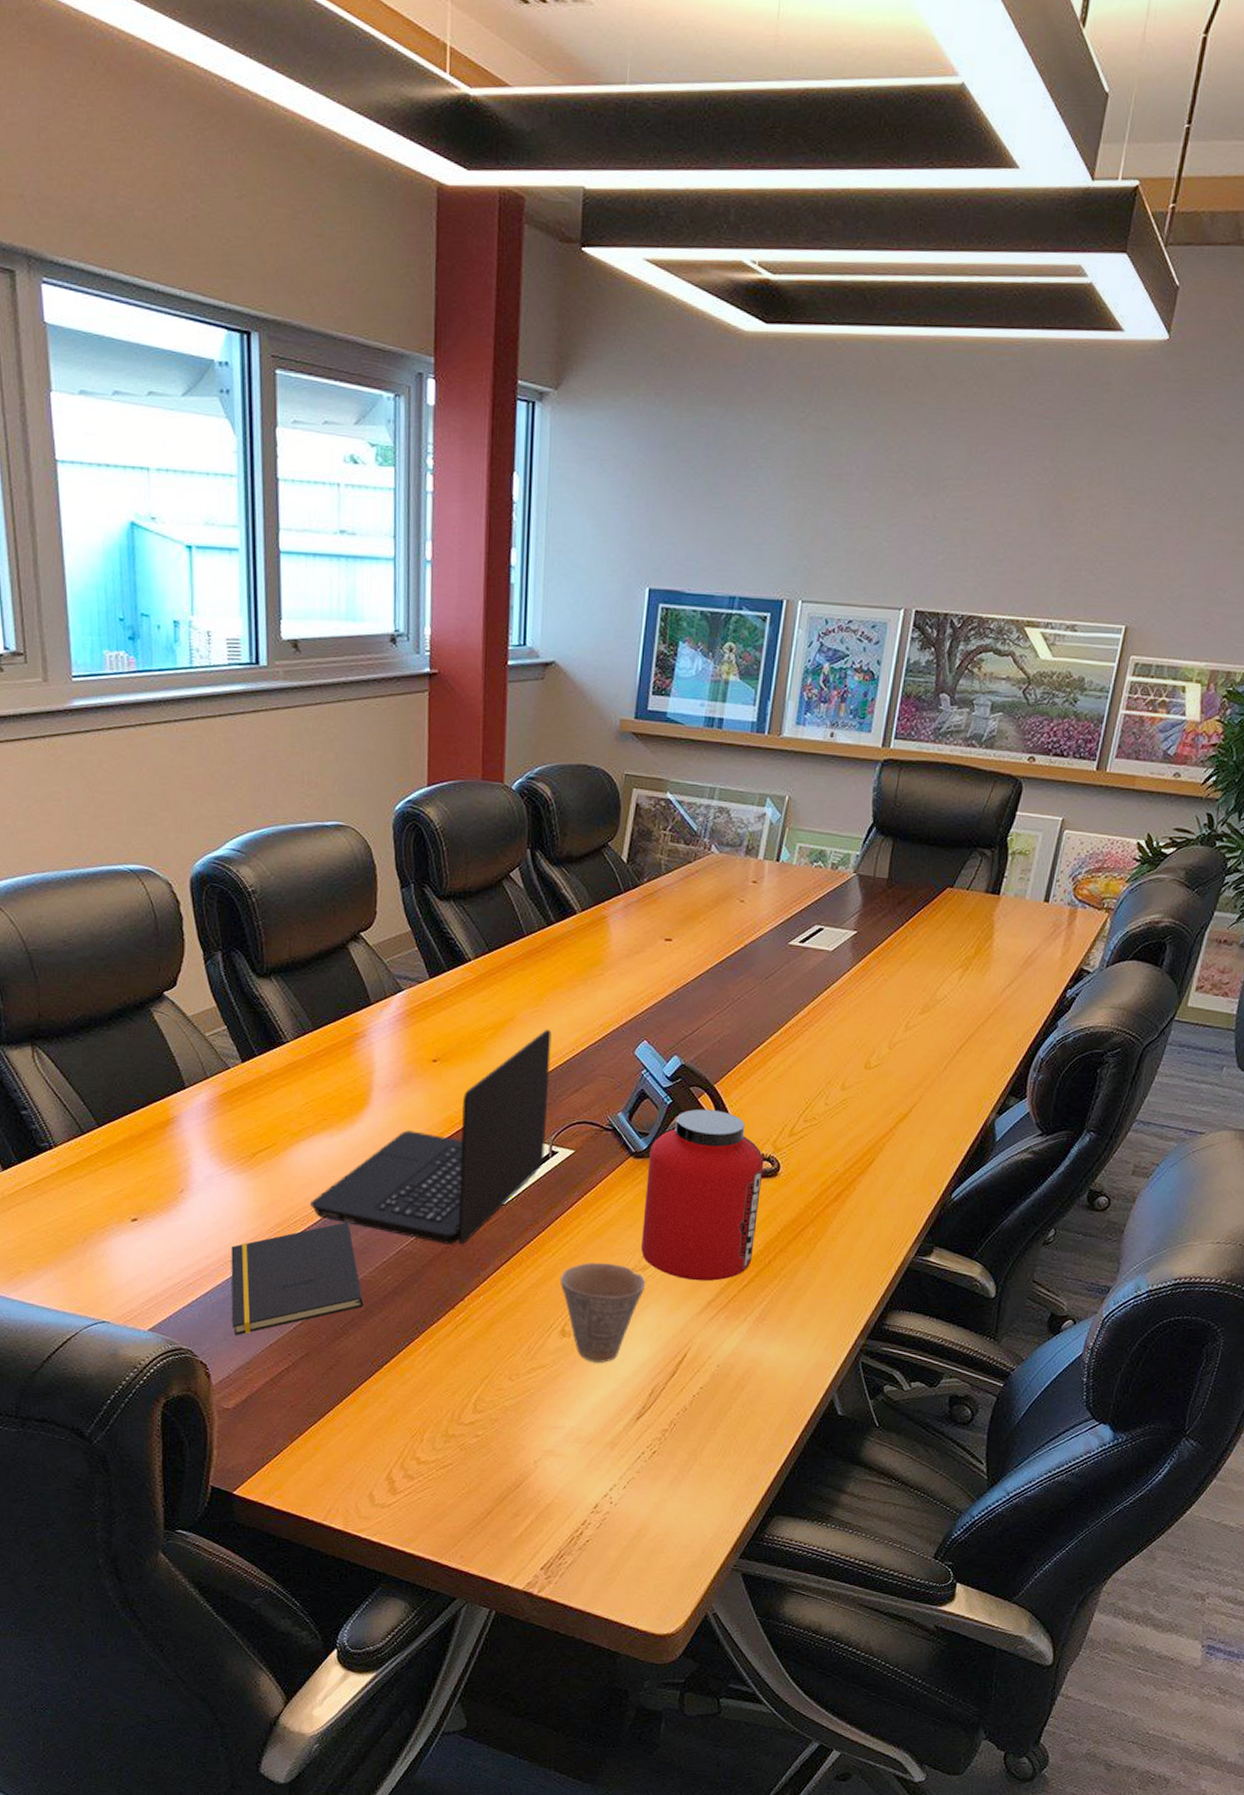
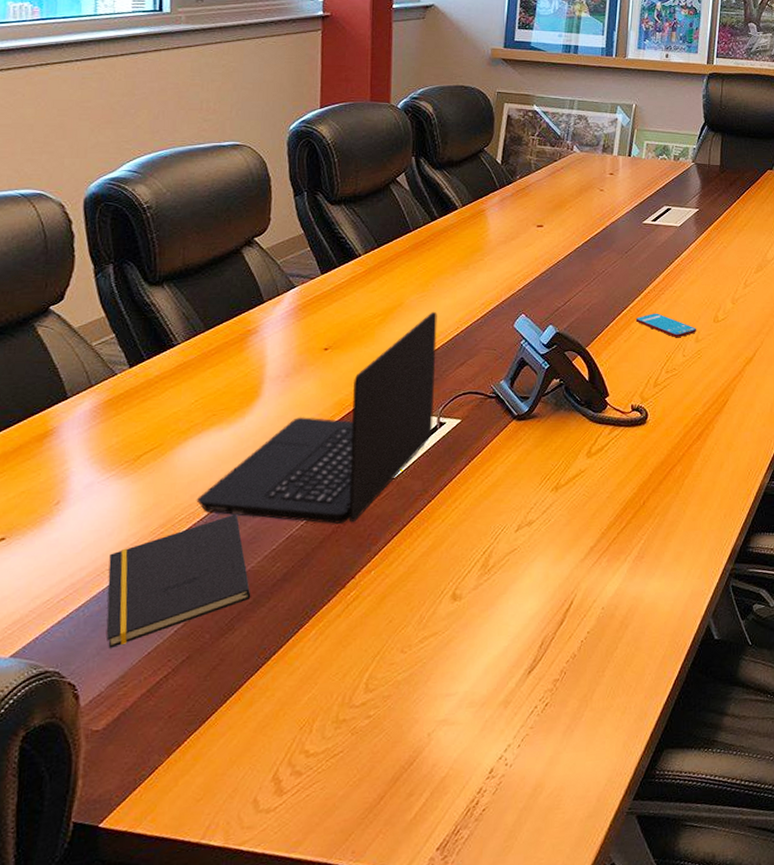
cup: present [560,1263,645,1363] -> none [451,523,531,622]
protein powder: present [641,1108,764,1281] -> none [527,369,634,529]
smartphone: none [772,1052,844,1083] -> present [635,313,697,338]

